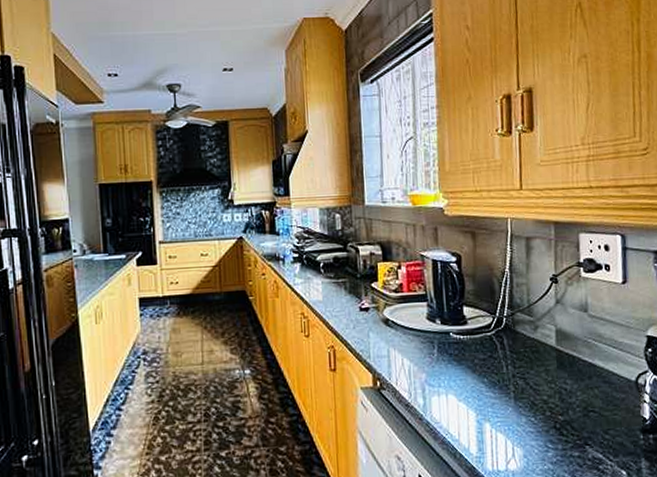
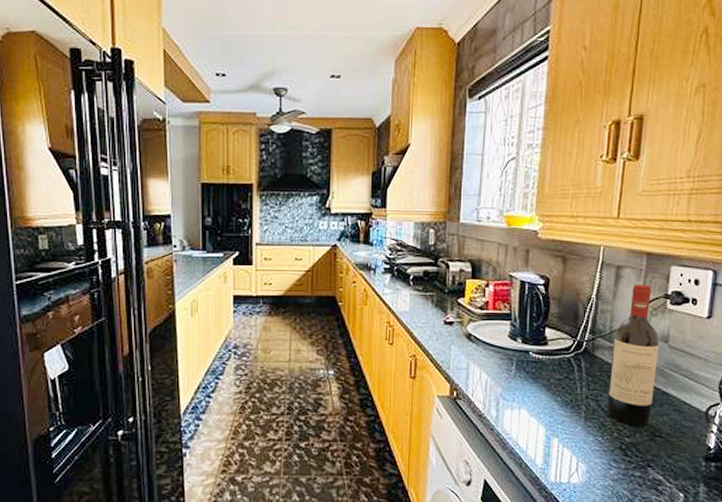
wine bottle: none [532,253,581,403] -> present [607,283,660,426]

